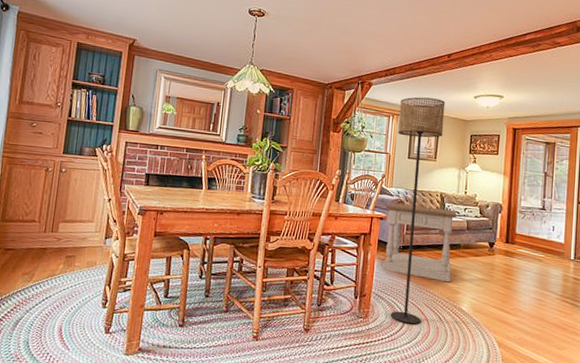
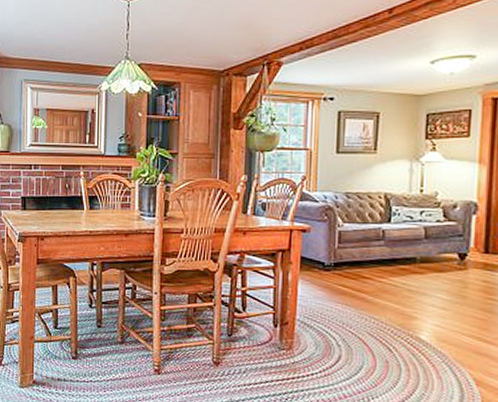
side table: present [381,203,457,283] -> none [307,211,410,306]
floor lamp: present [391,97,446,325] -> none [321,71,387,358]

